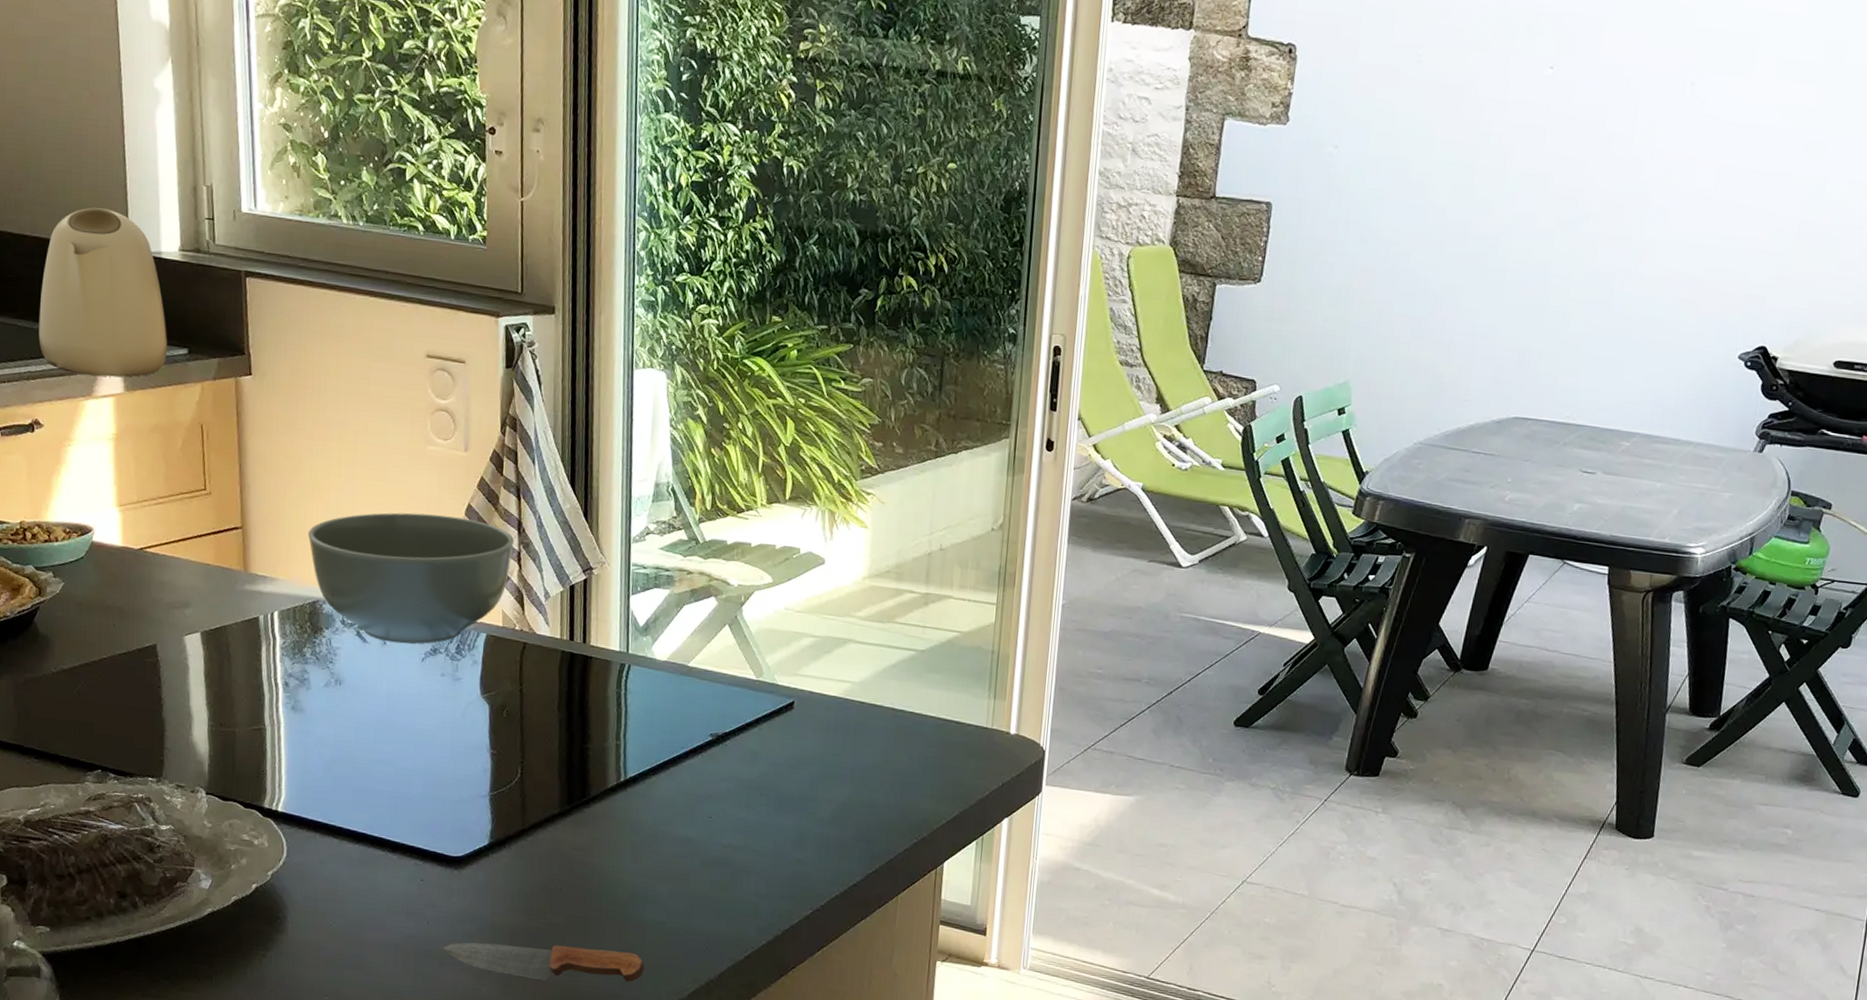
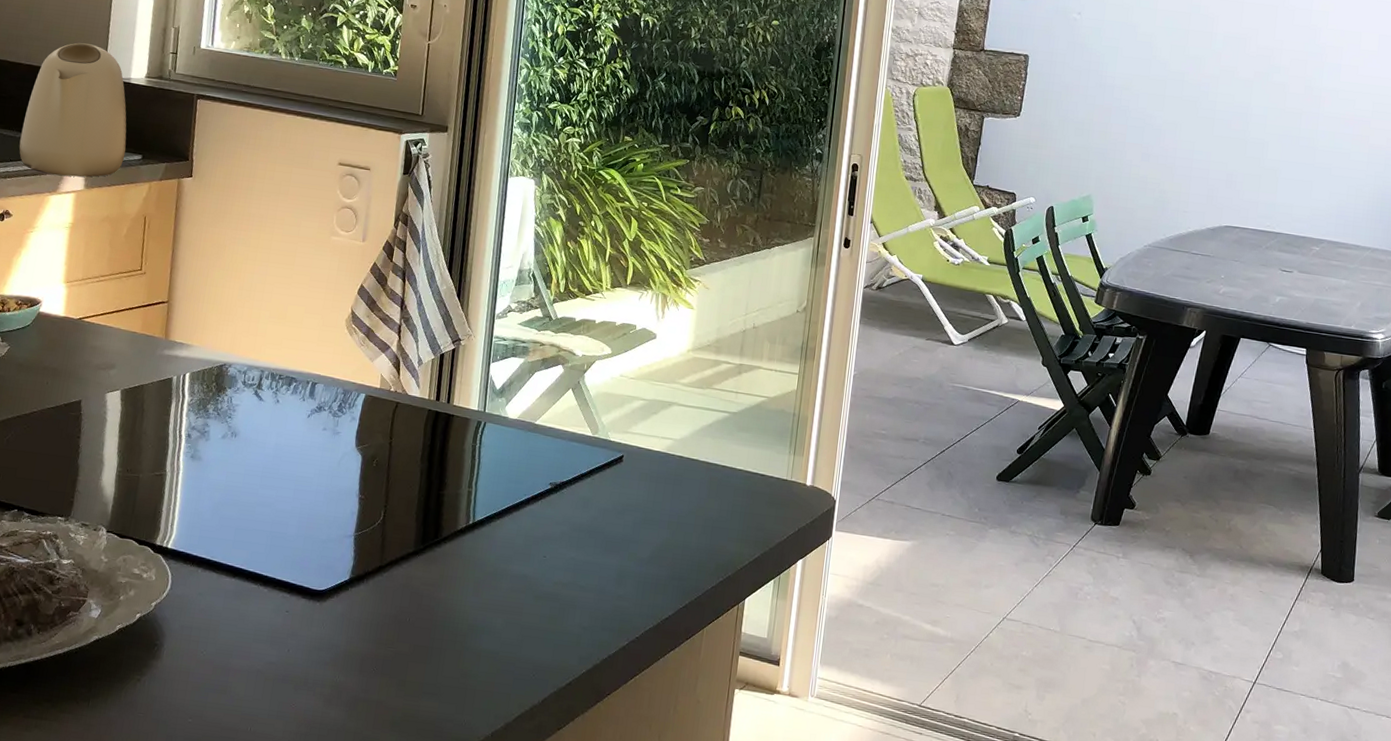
bowl: present [307,512,514,644] -> none [223,291,397,403]
kitchen knife: present [443,942,645,982] -> none [299,669,477,707]

